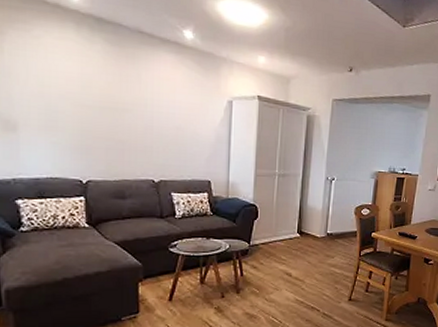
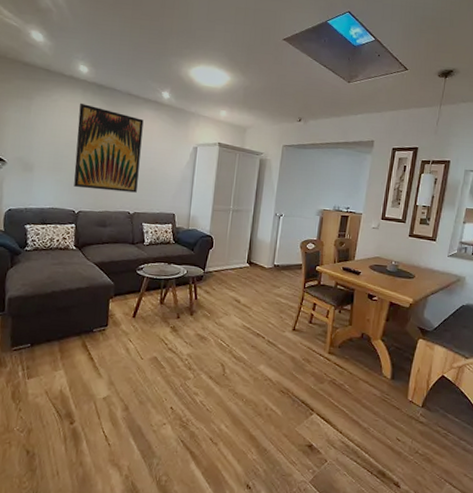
wall art: none [74,41,162,157] -> present [74,102,144,193]

